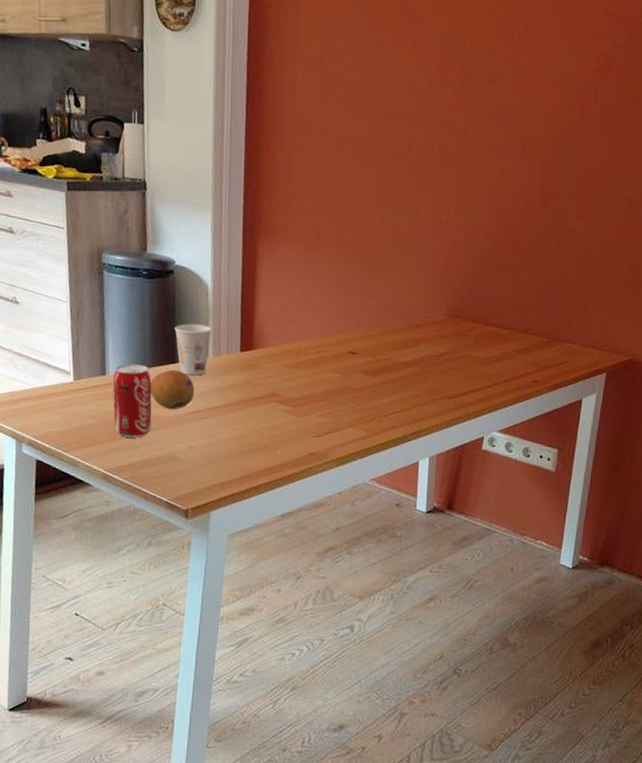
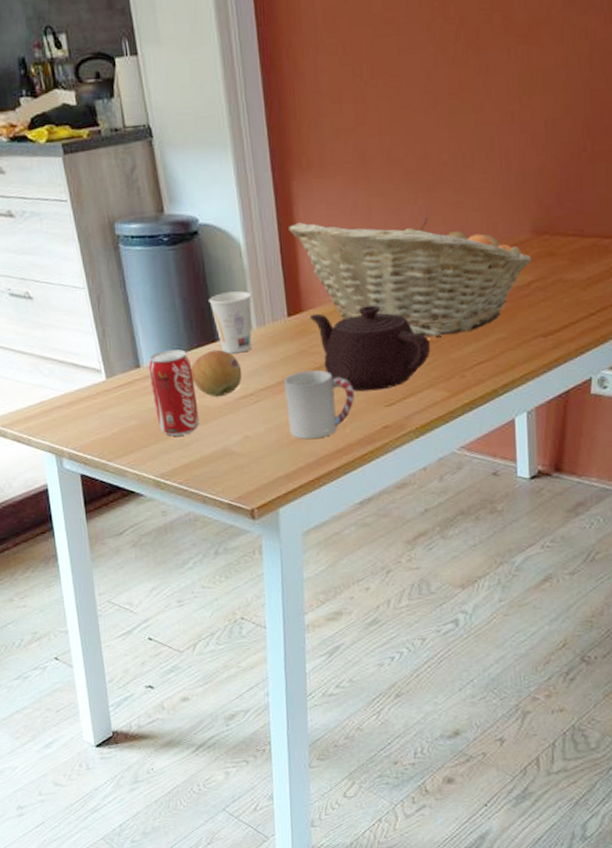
cup: none [229,398,288,457] -> present [284,369,355,440]
fruit basket: none [251,277,446,386] -> present [289,216,532,337]
teapot: none [258,352,357,423] -> present [309,305,431,391]

